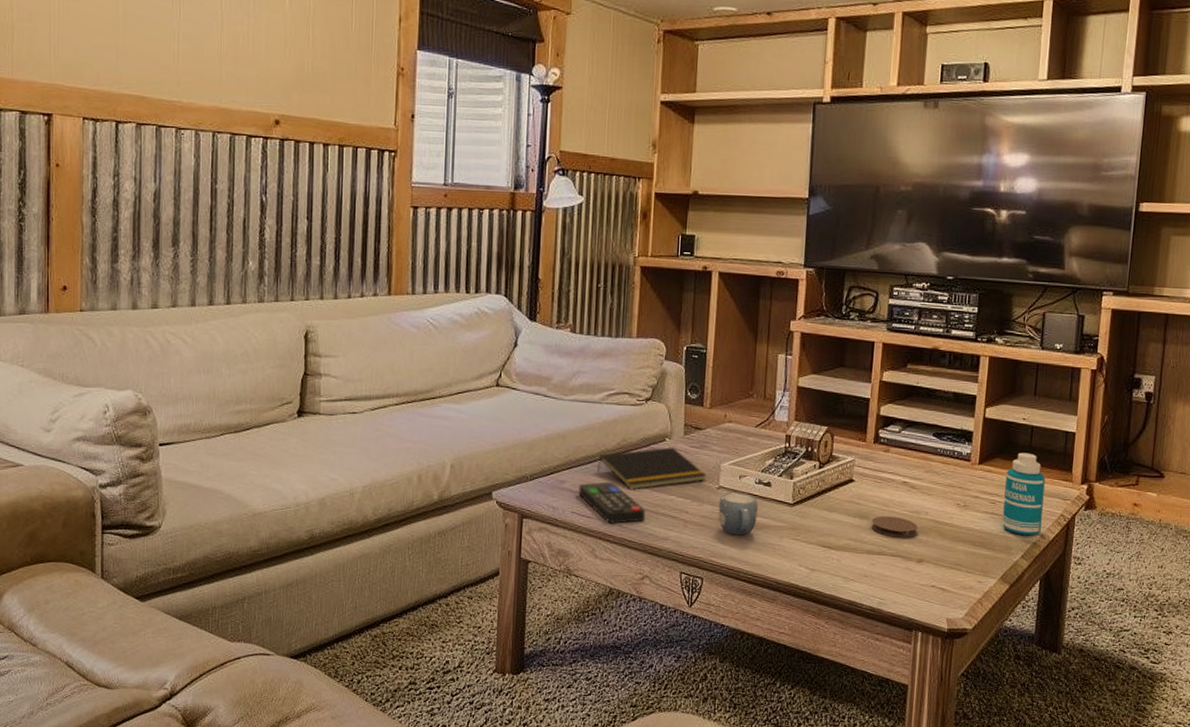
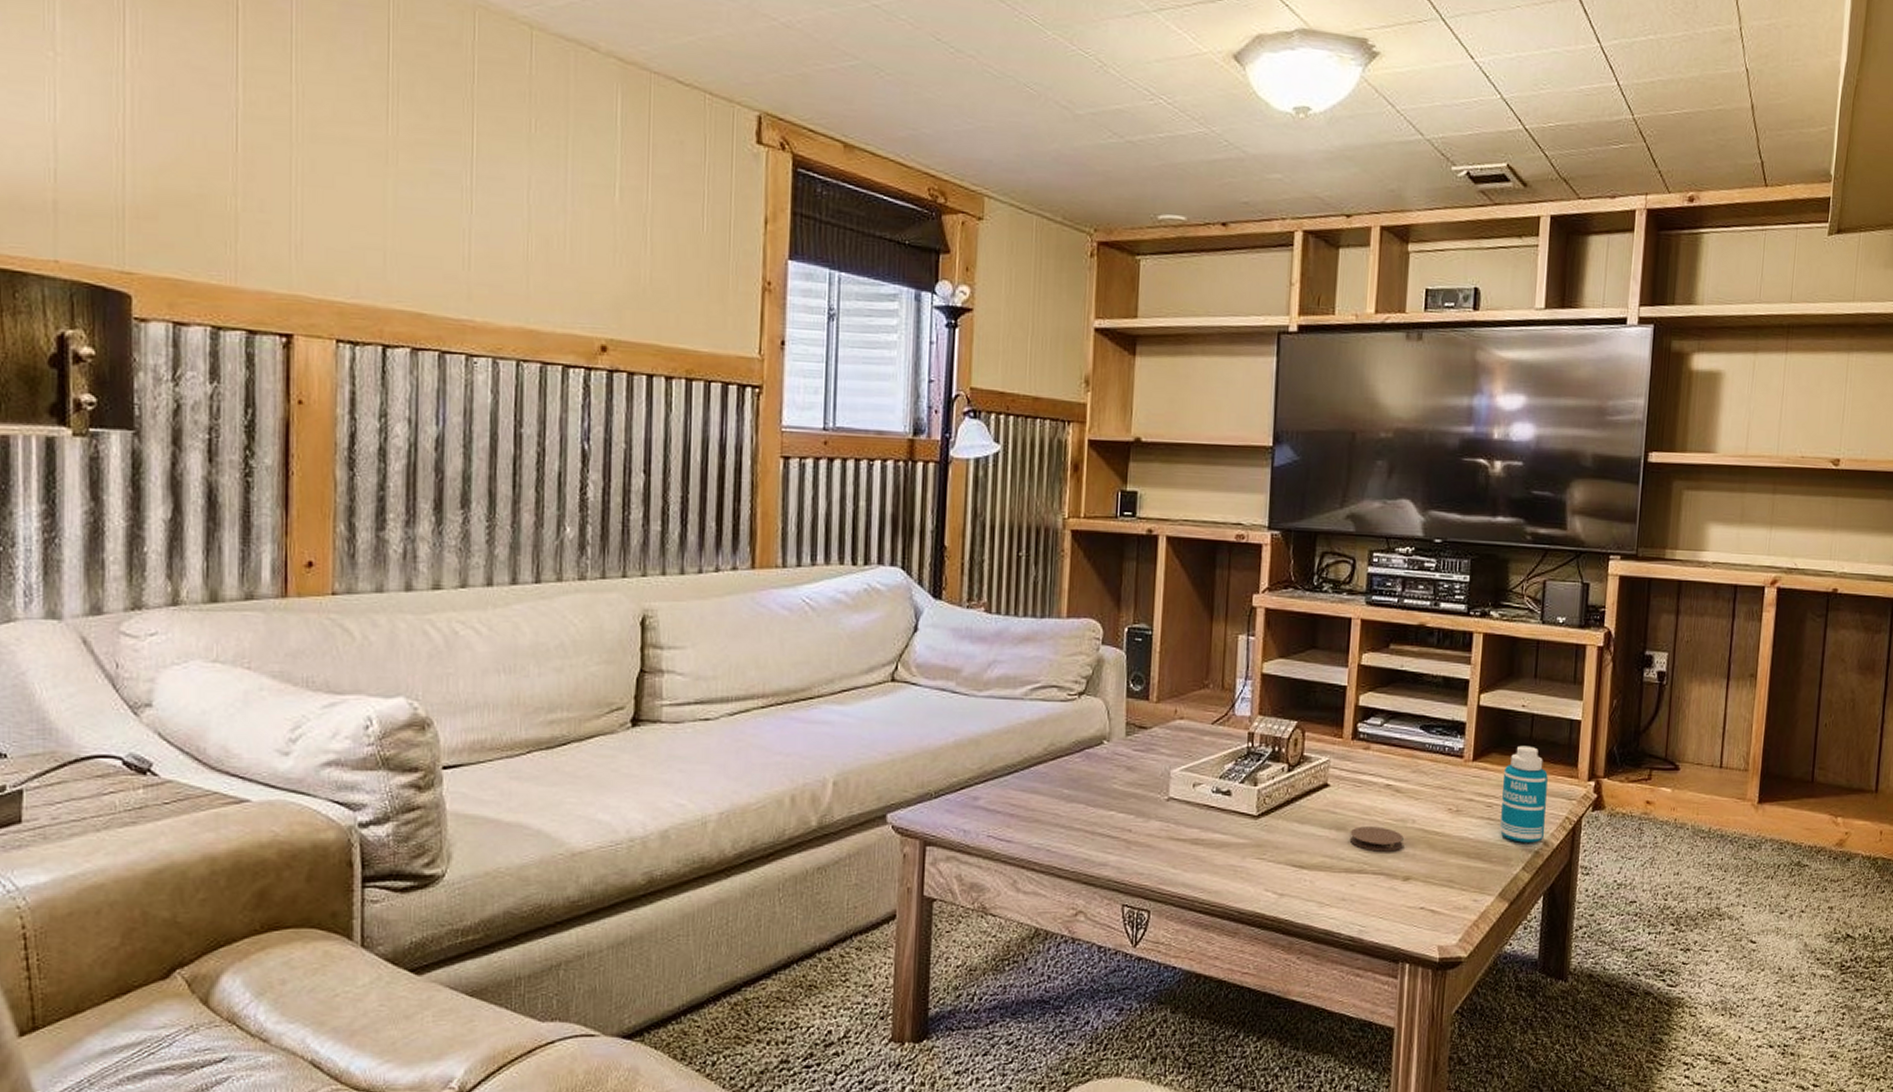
remote control: present [578,481,646,524] -> none [995,796,1080,848]
notepad: present [597,447,707,490] -> none [1019,751,1154,806]
mug: present [718,492,758,536] -> none [1168,805,1216,857]

